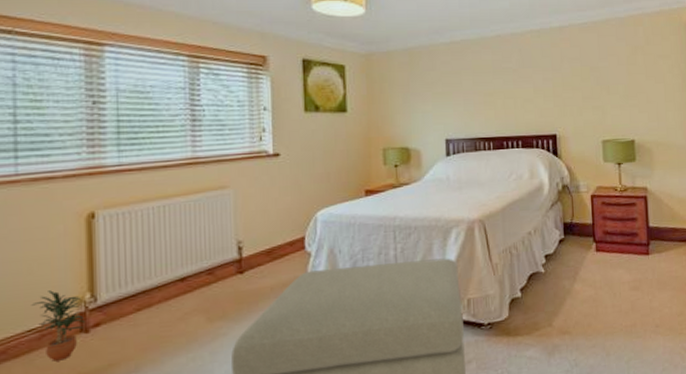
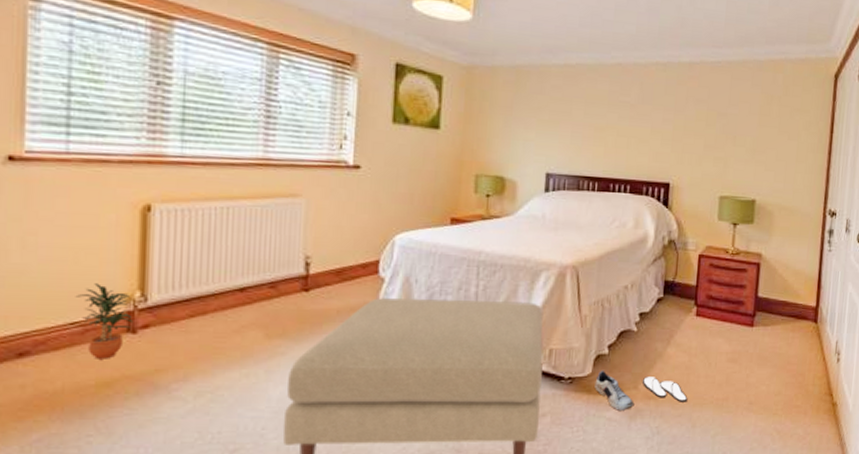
shoe: none [512,313,551,349] -> present [595,371,635,411]
slippers: none [556,313,599,334] -> present [643,377,688,402]

